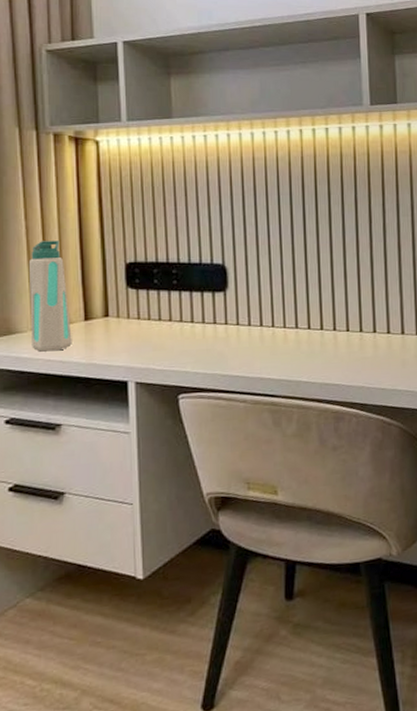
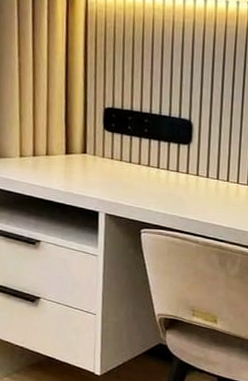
water bottle: present [28,240,72,352] -> none [18,78,54,178]

